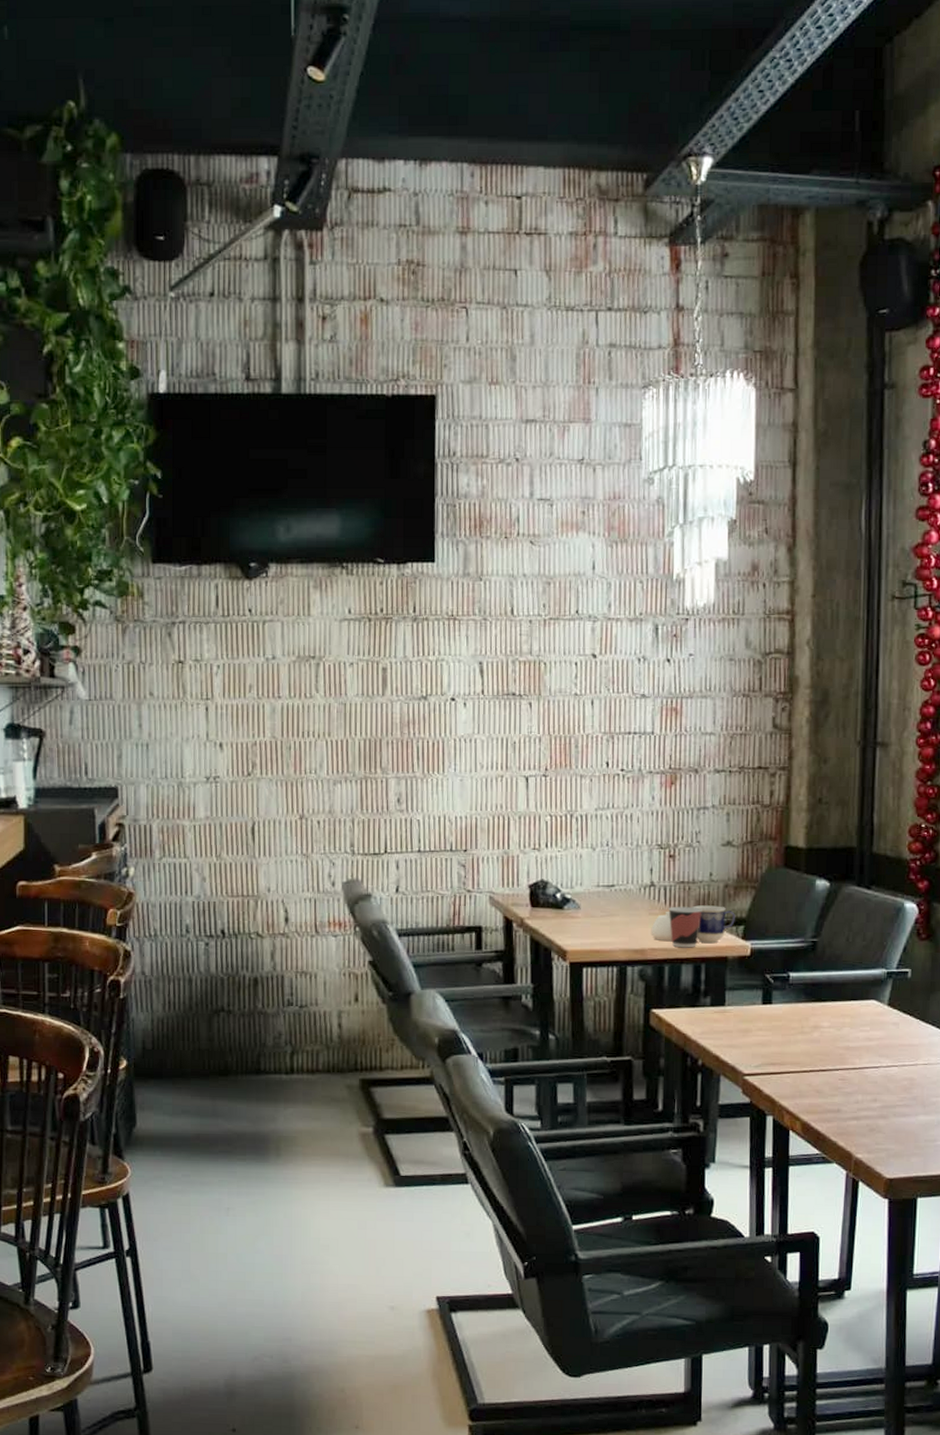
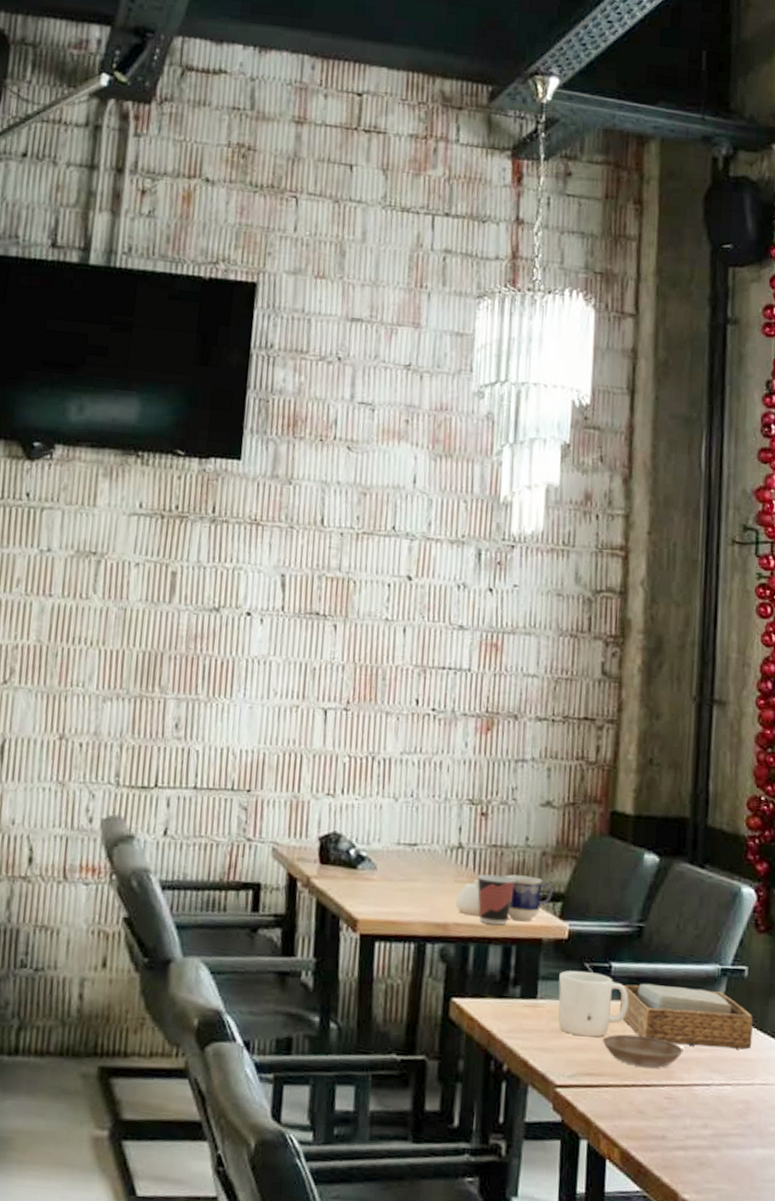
mug: none [743,981,806,1034] -> present [557,970,629,1038]
saucer: none [783,1030,855,1056] -> present [602,1034,683,1068]
napkin holder: none [797,988,916,1037] -> present [619,983,753,1050]

